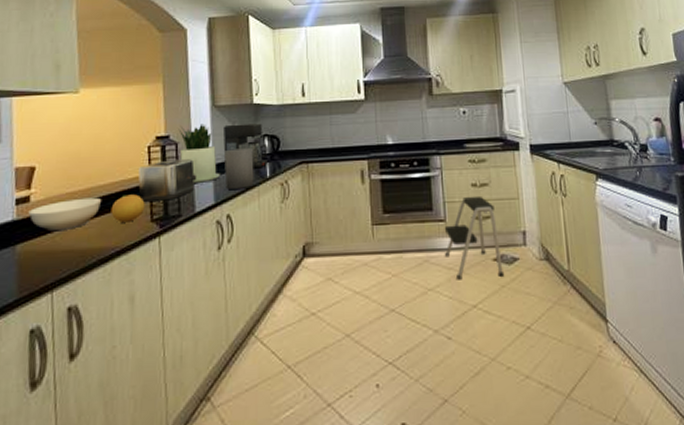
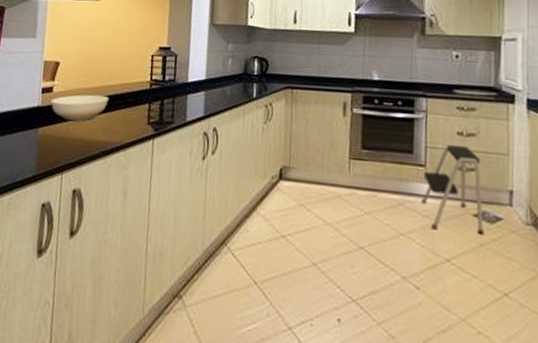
fruit: present [111,194,145,223] -> none [115,96,144,122]
toaster: present [137,159,197,202] -> none [140,69,191,108]
planter: present [178,124,220,183] -> none [178,39,211,95]
coffee maker: present [222,123,268,170] -> none [216,43,257,88]
canister: present [224,148,254,191] -> none [215,66,243,106]

